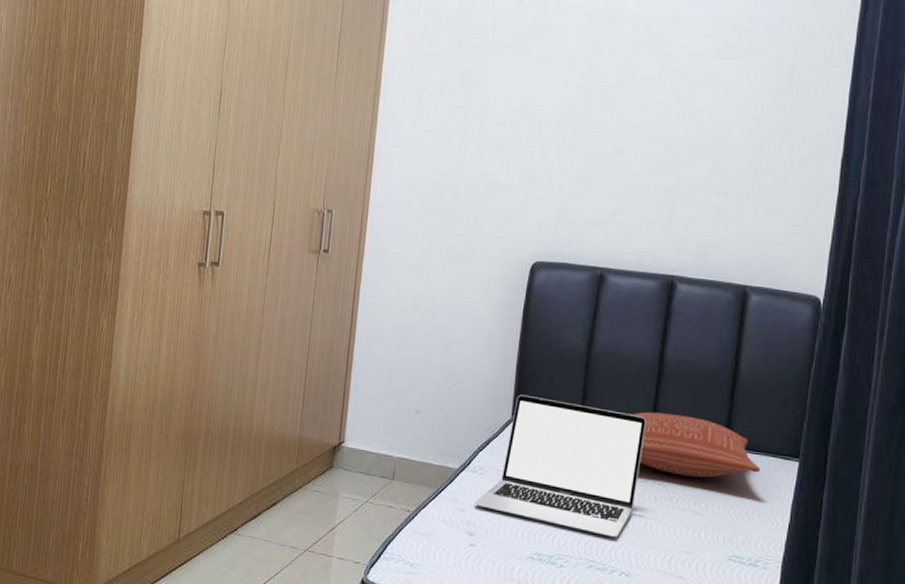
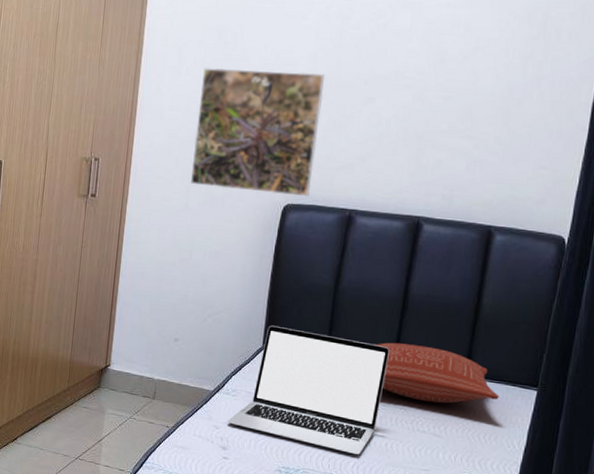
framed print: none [431,114,573,254] -> present [190,67,326,197]

